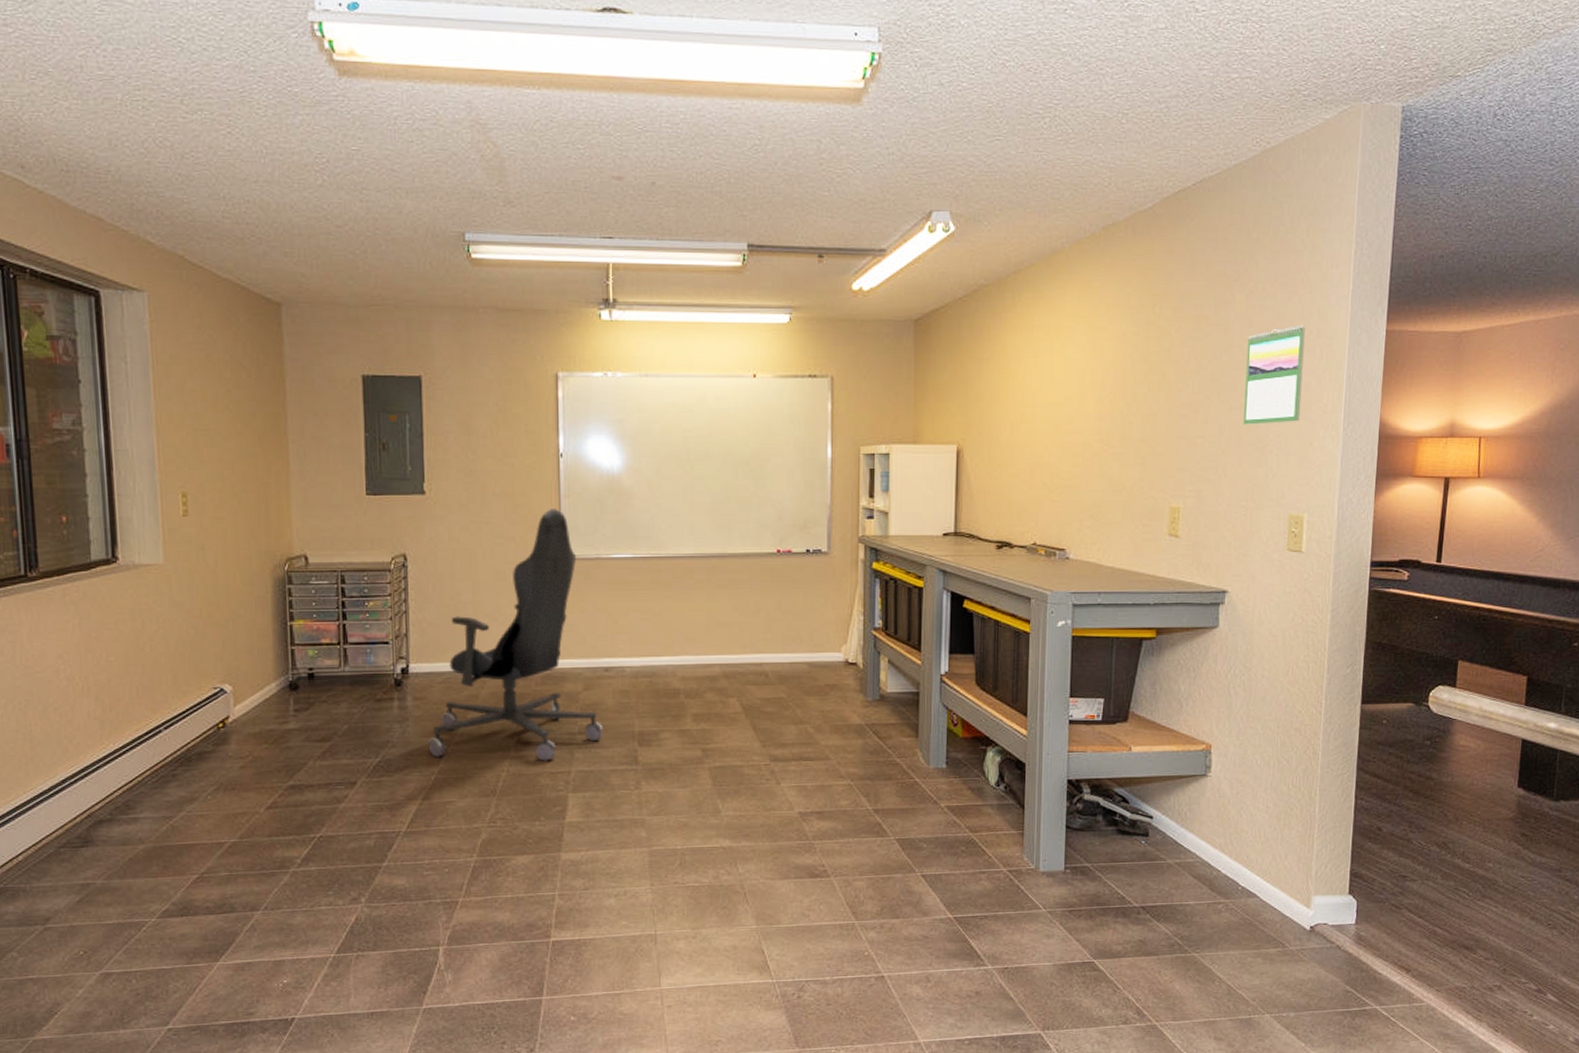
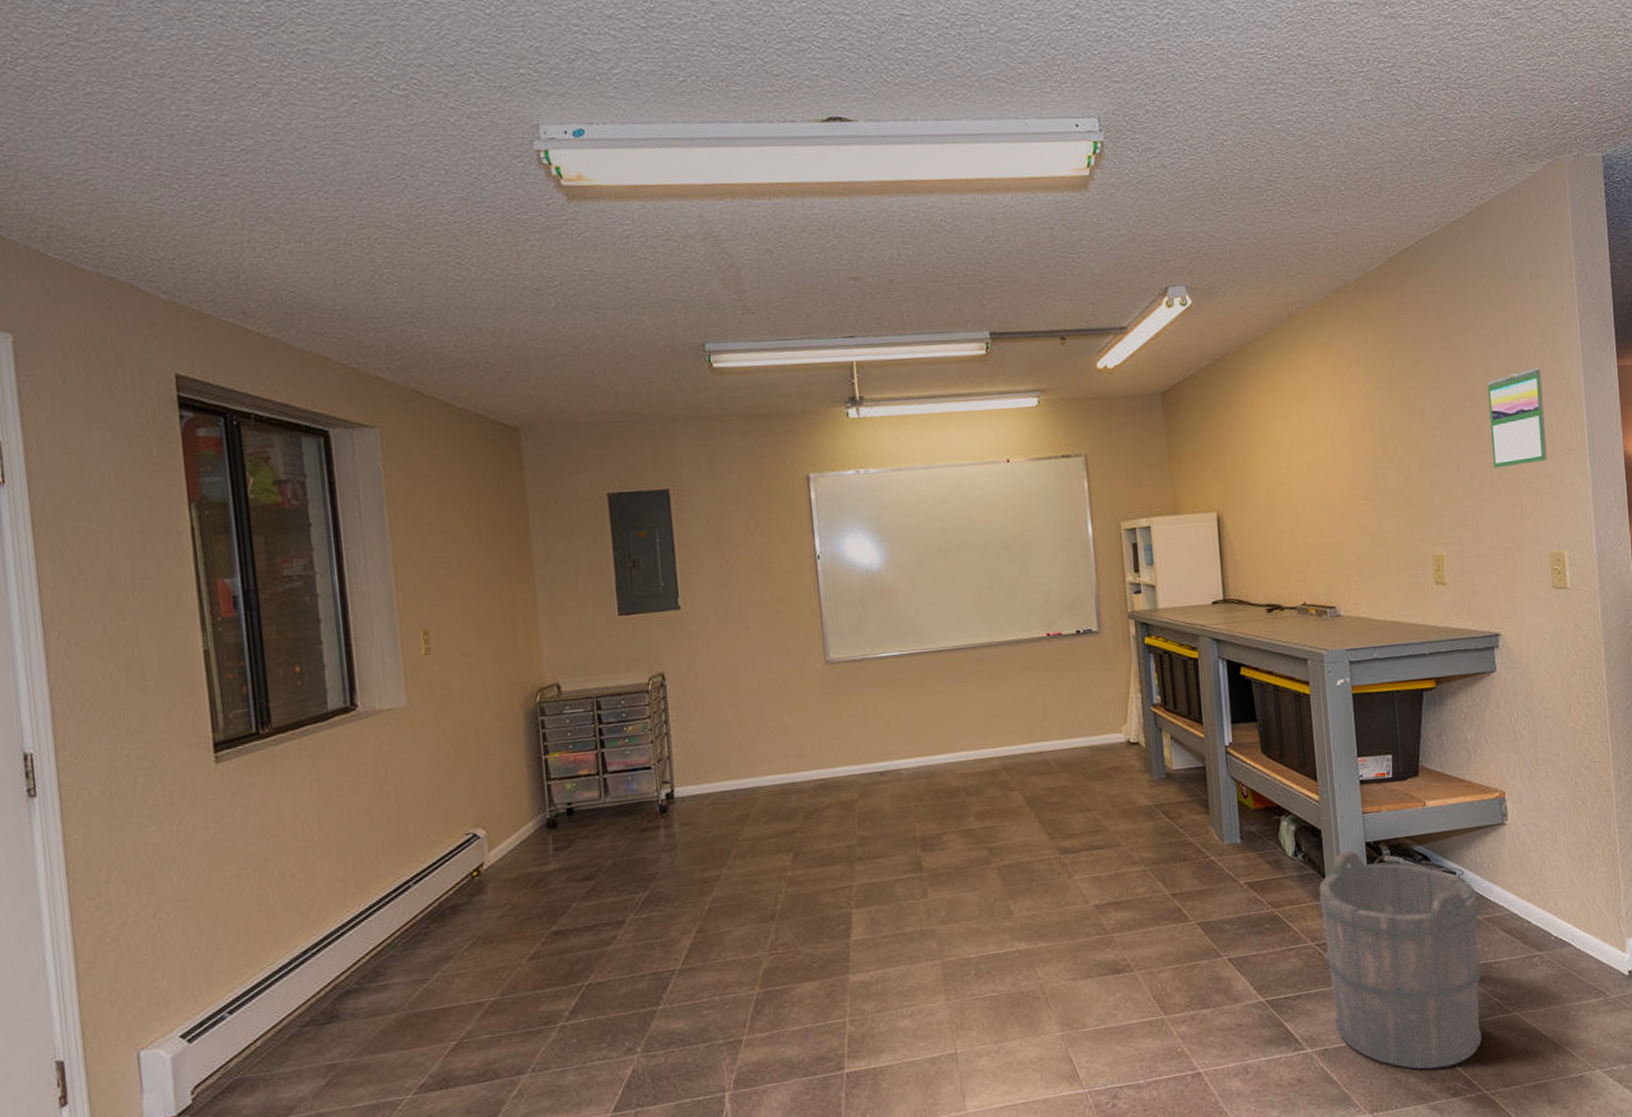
office chair: present [428,509,602,761] -> none [699,612,883,885]
bucket: none [1014,785,1172,997] -> present [1318,849,1482,1070]

